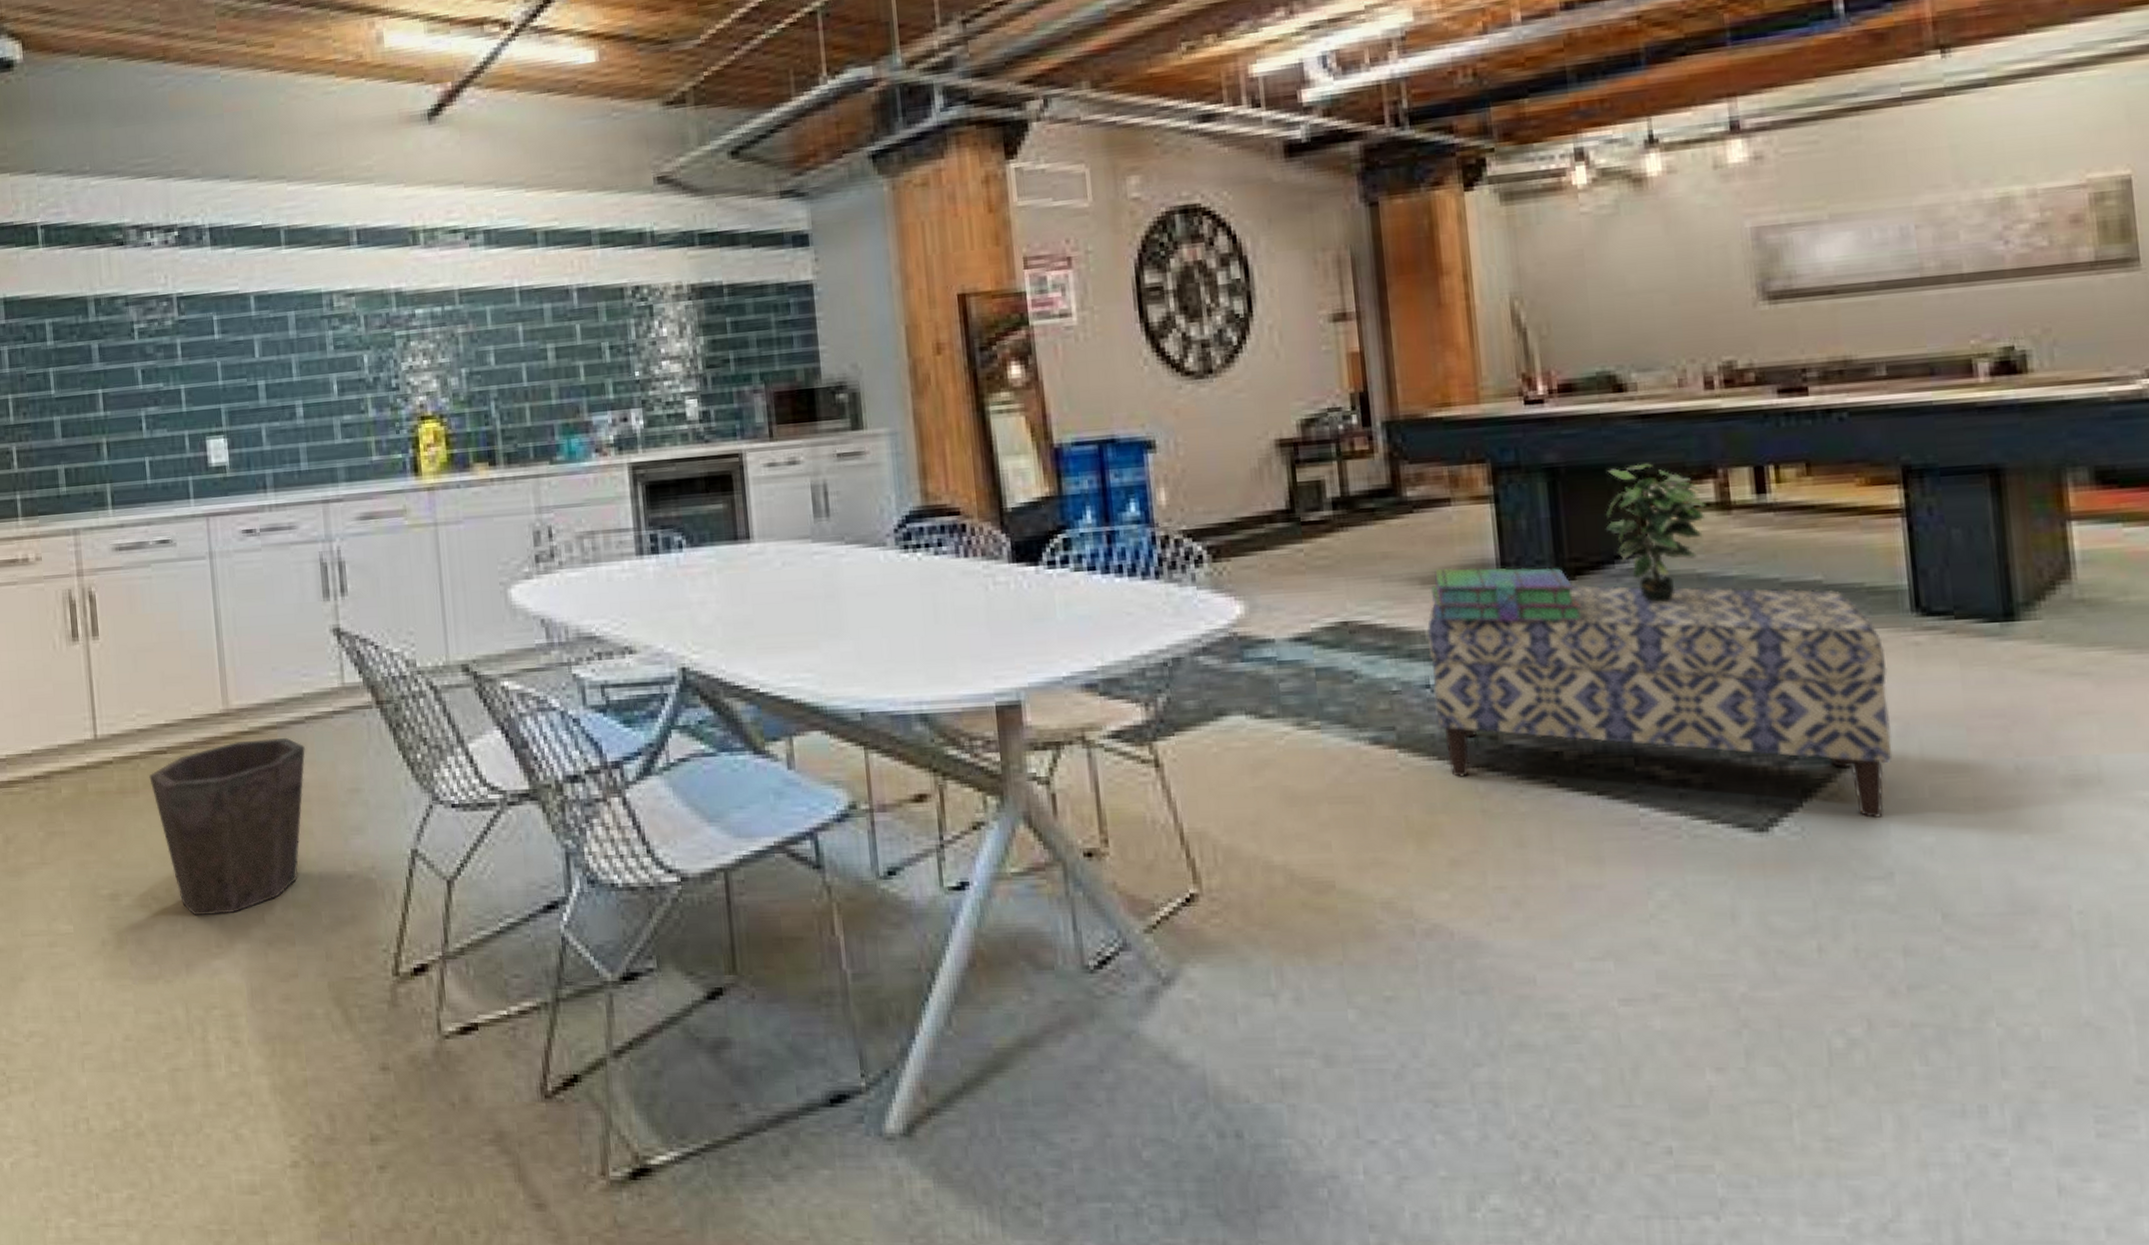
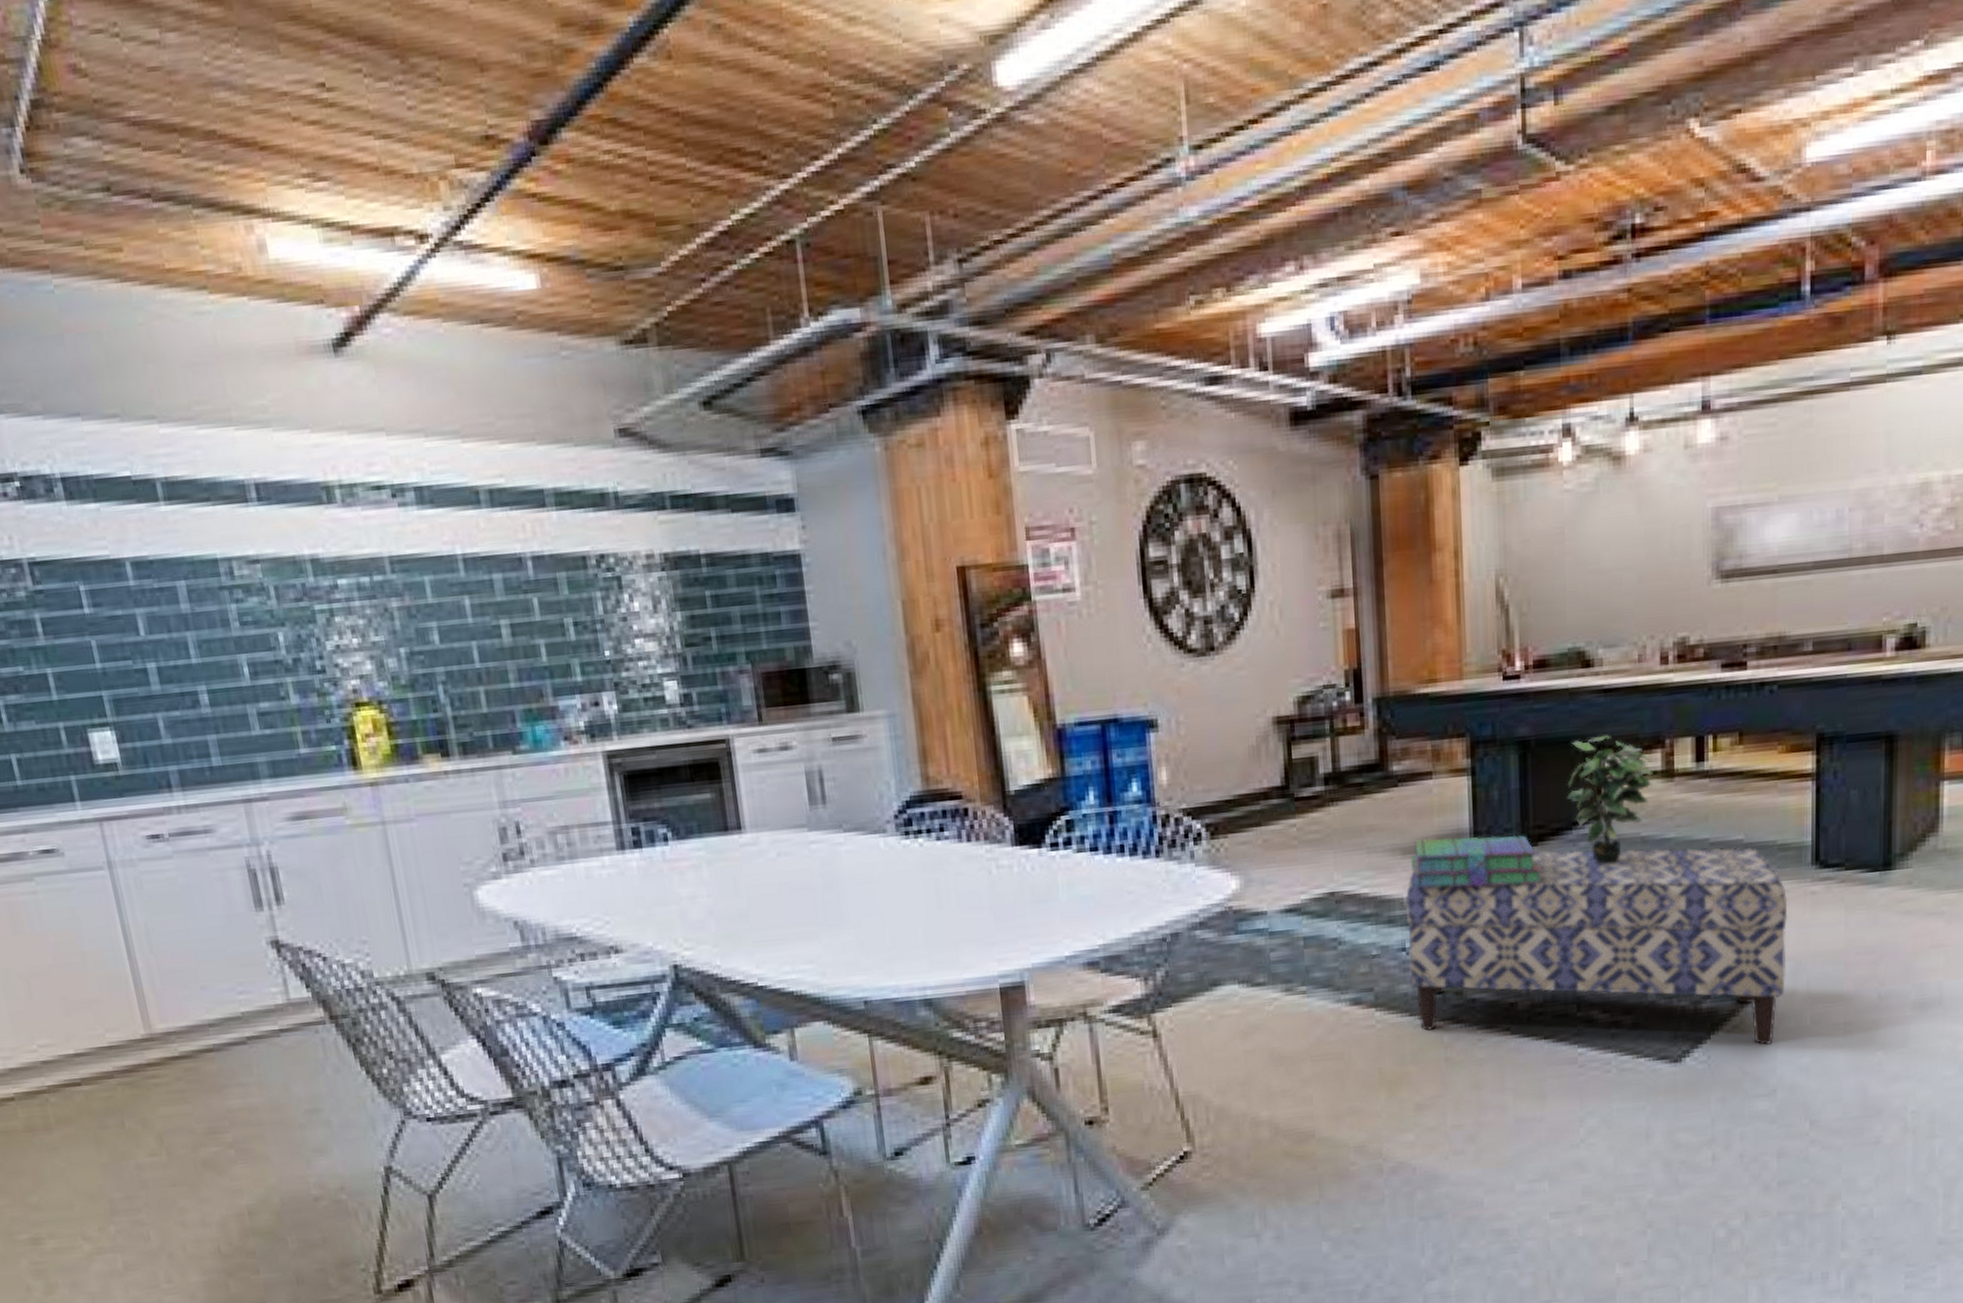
waste bin: present [149,737,305,916] -> none [62,1060,256,1253]

